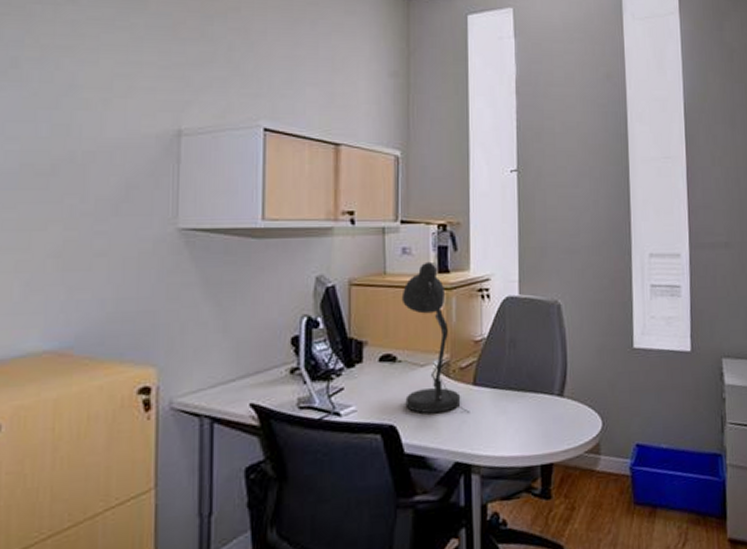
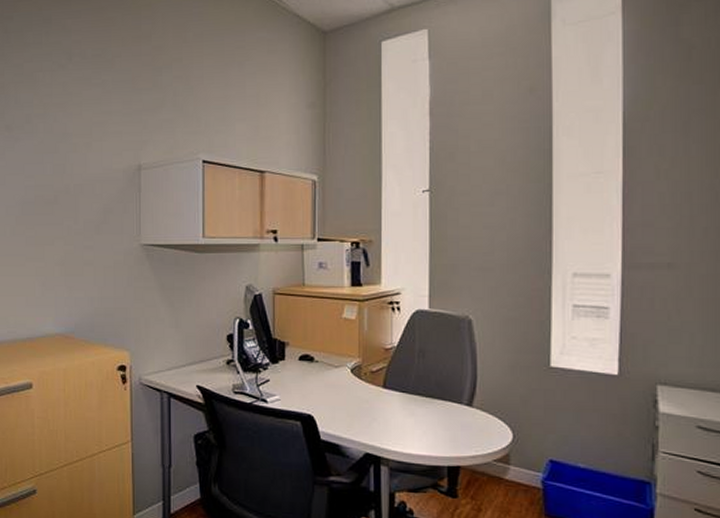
desk lamp: present [401,261,470,414] -> none [318,275,380,411]

